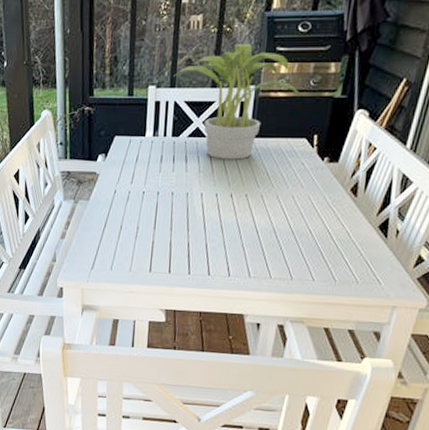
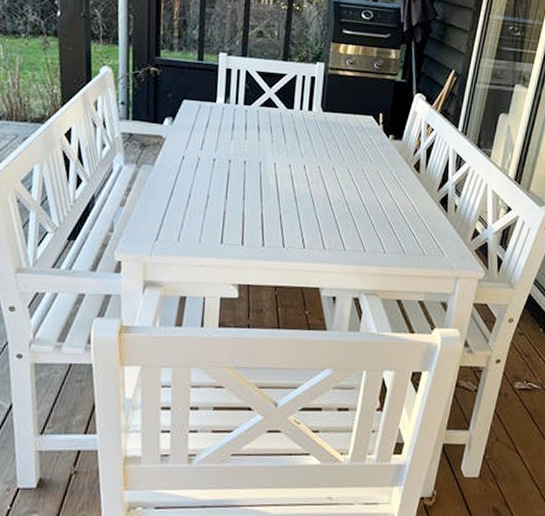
potted plant: present [172,43,301,160] -> none [244,22,366,132]

